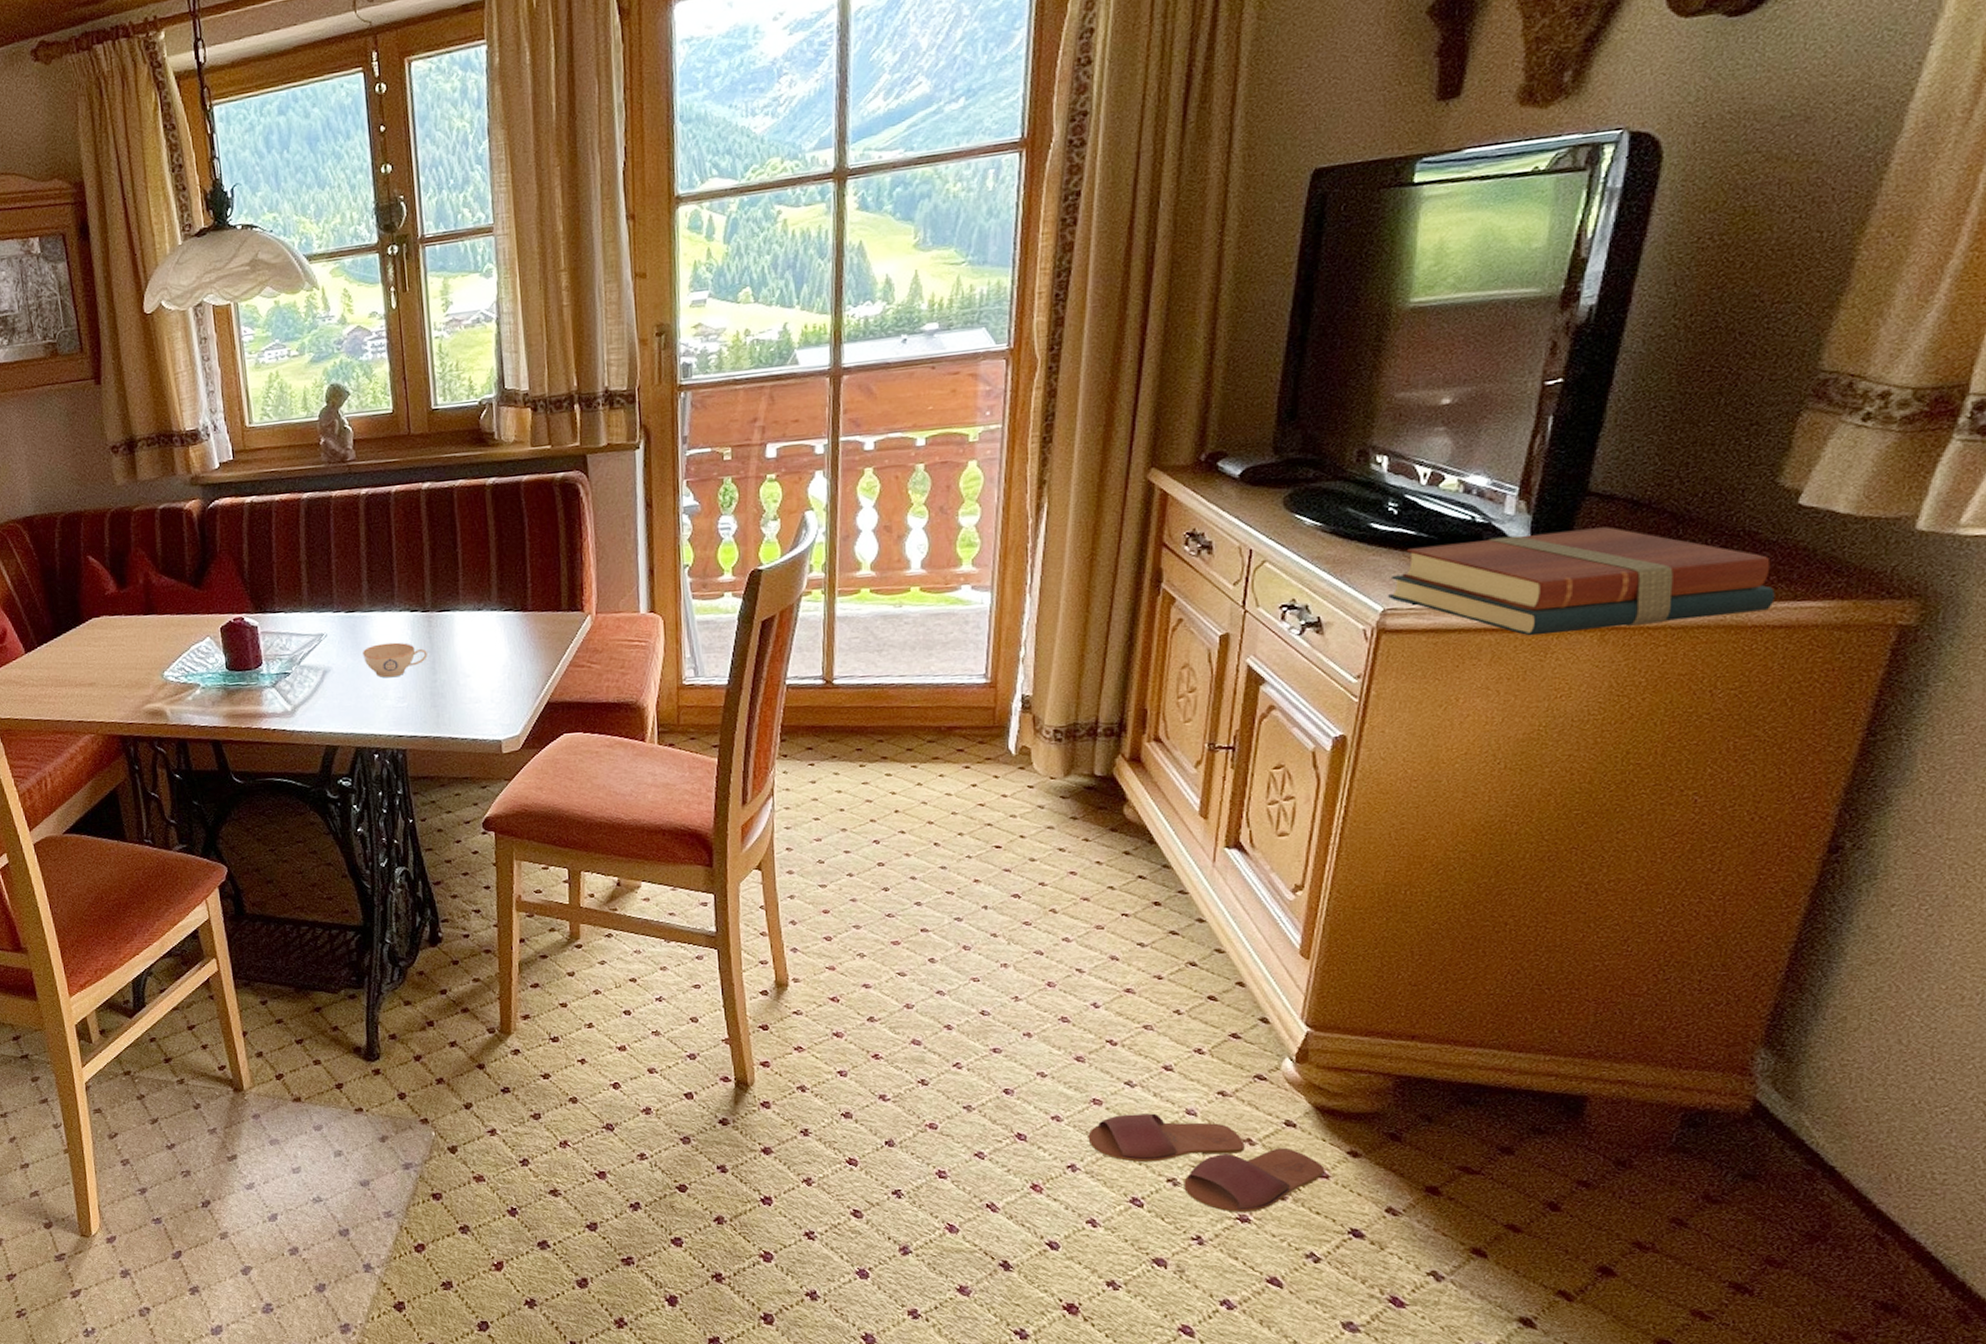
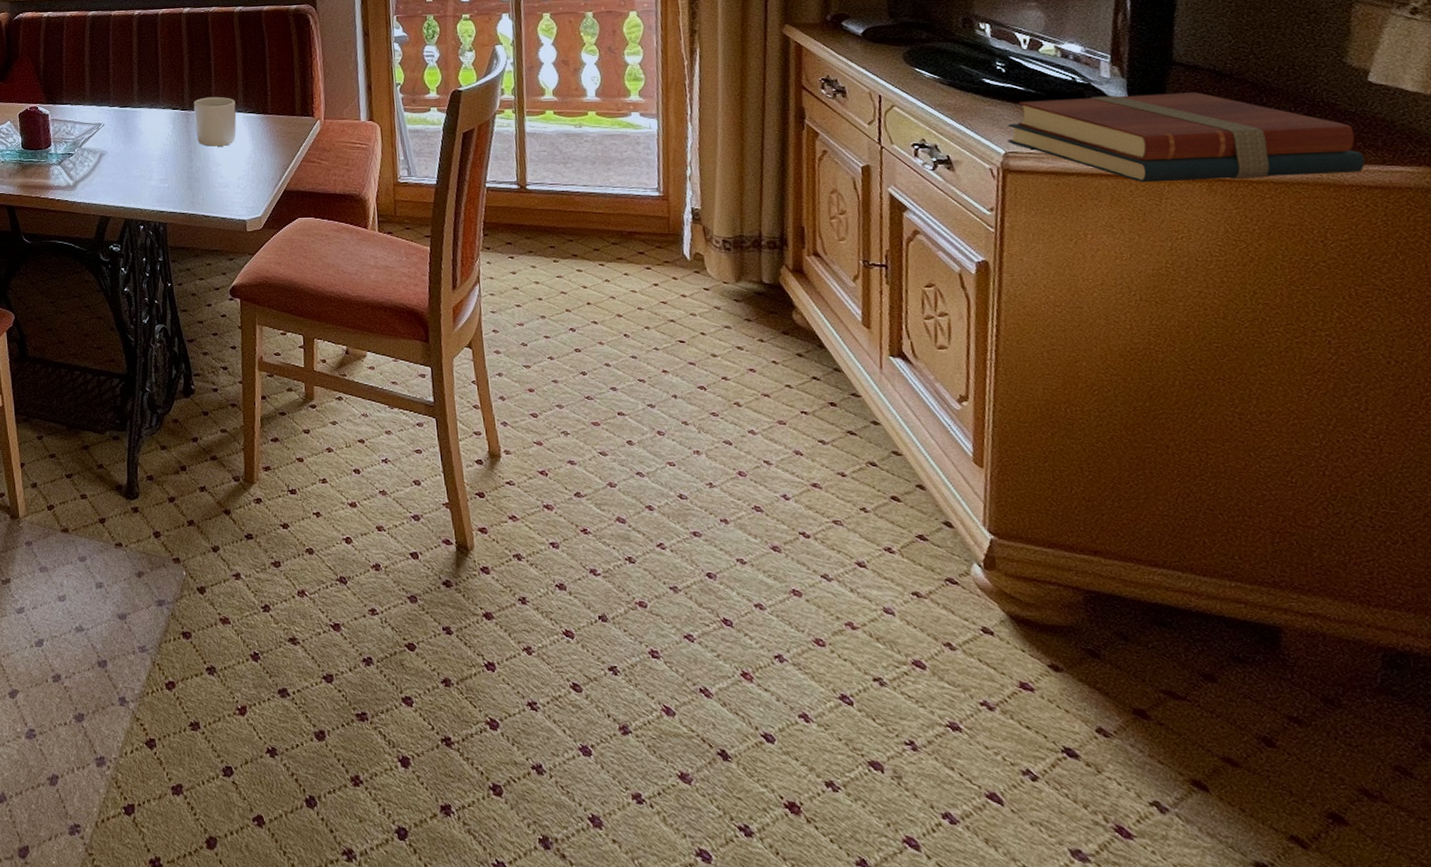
teacup: present [362,642,428,678] -> none [132,133,186,163]
mug: none [436,592,490,655] -> present [193,96,237,147]
slippers: present [1088,1113,1325,1212] -> none [791,608,1029,720]

